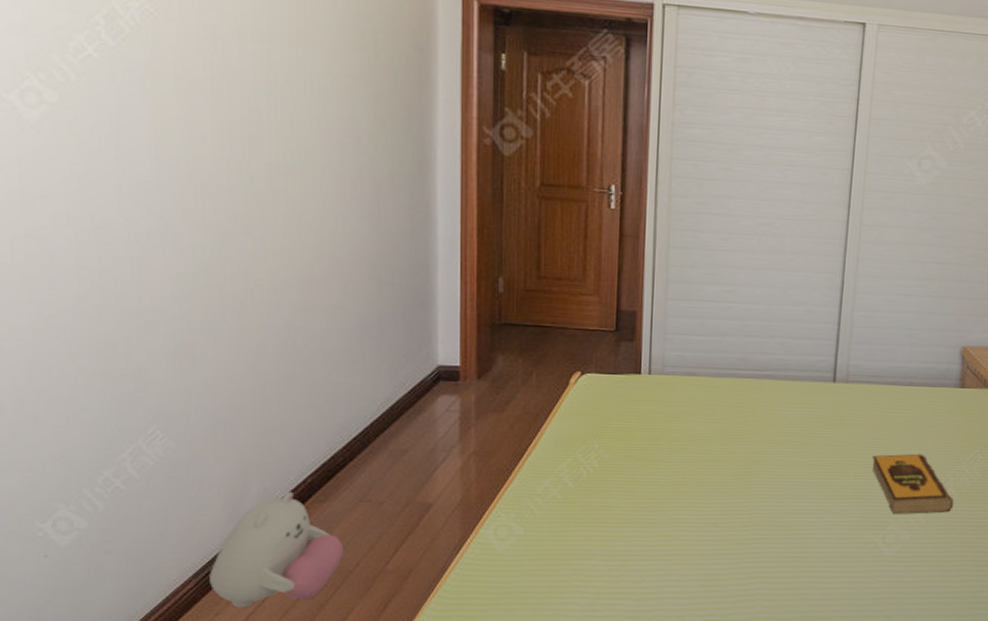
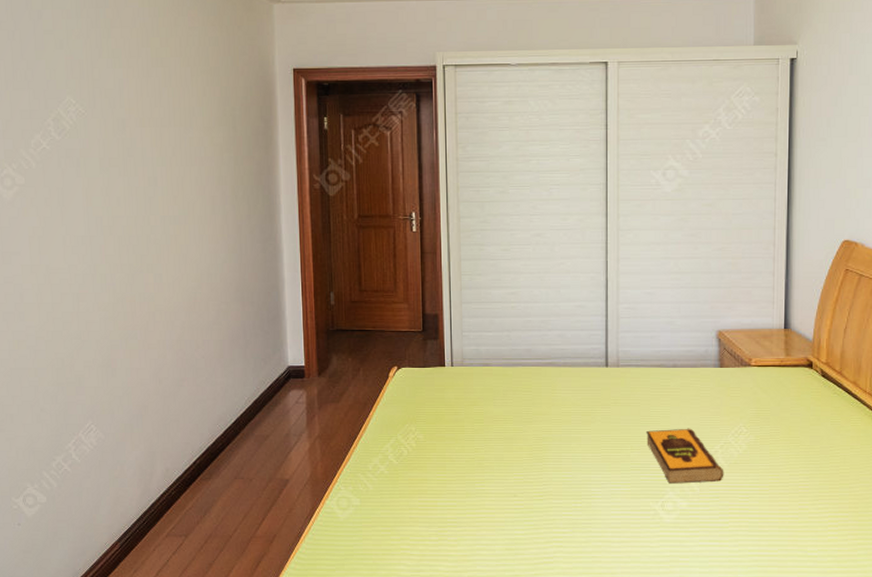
plush toy: present [209,491,344,608] -> none [129,471,225,567]

